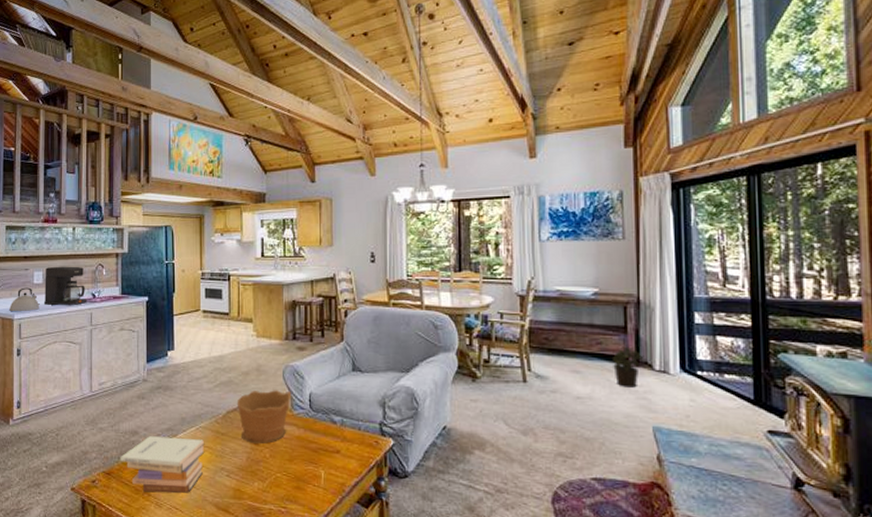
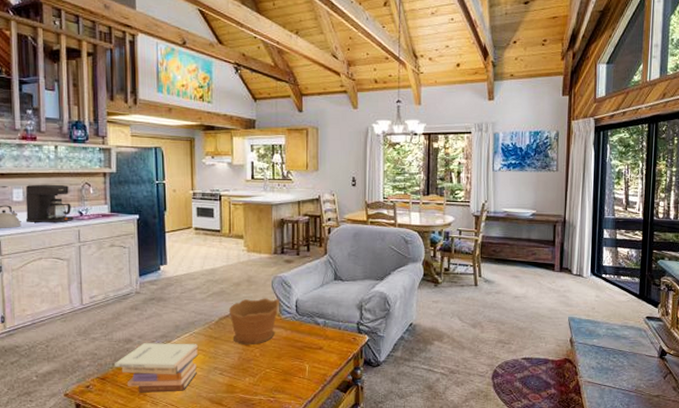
potted plant: present [613,346,647,388] -> none [543,256,568,288]

